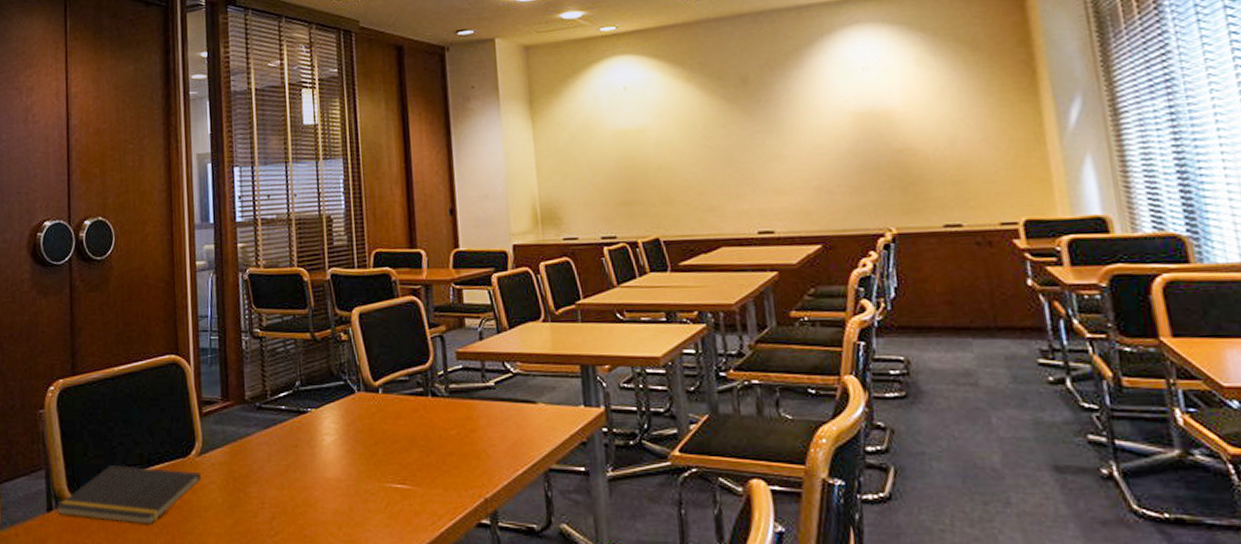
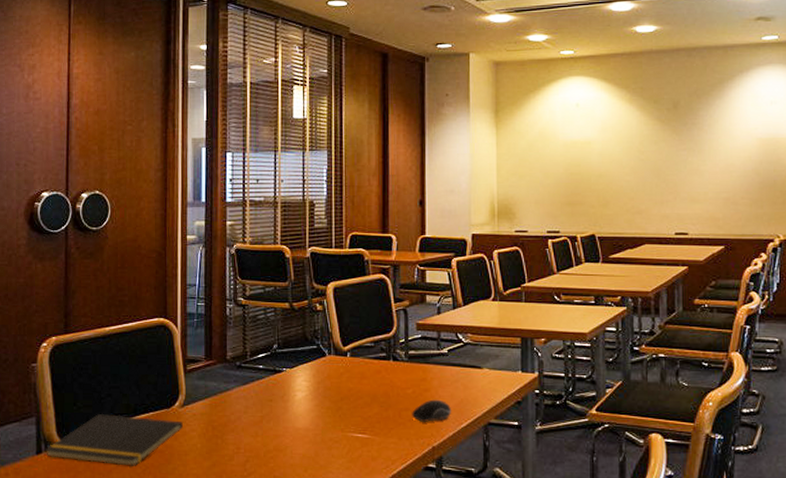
computer mouse: none [458,441,505,469] -> present [412,399,452,422]

